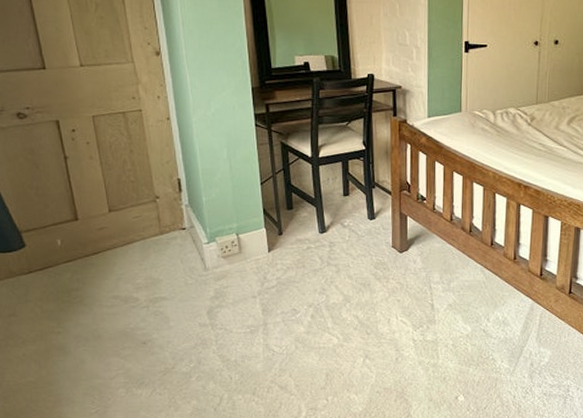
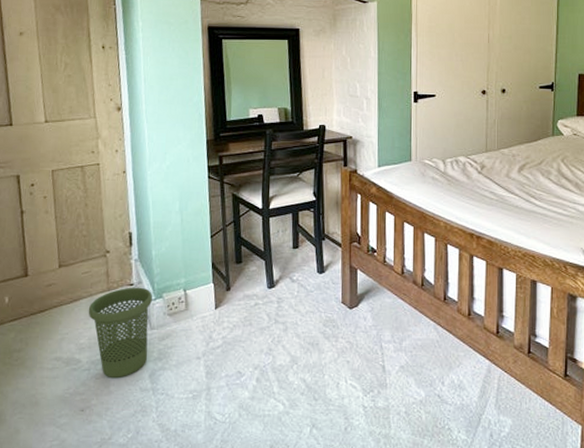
trash bin: none [142,231,206,314] -> present [88,287,153,378]

